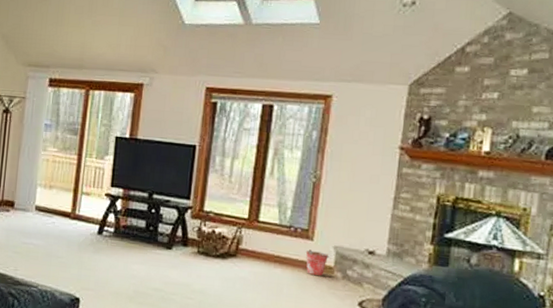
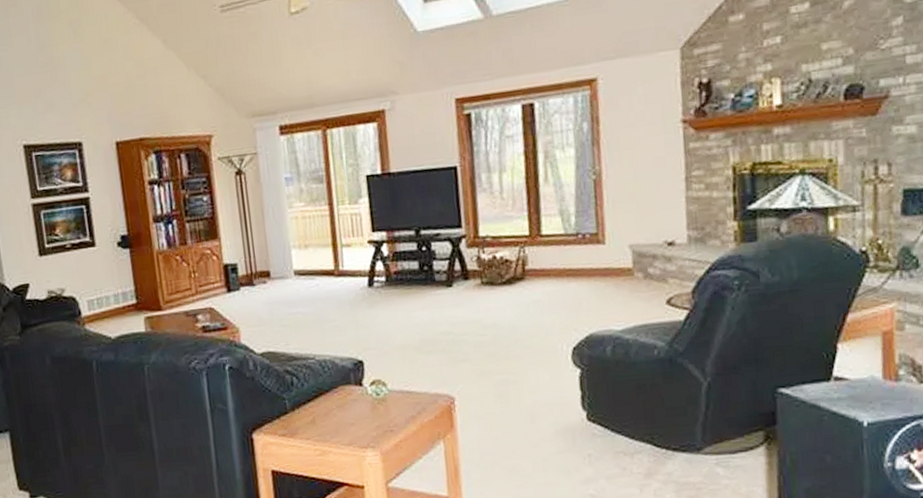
bucket: present [305,250,330,277] -> none [599,254,626,282]

